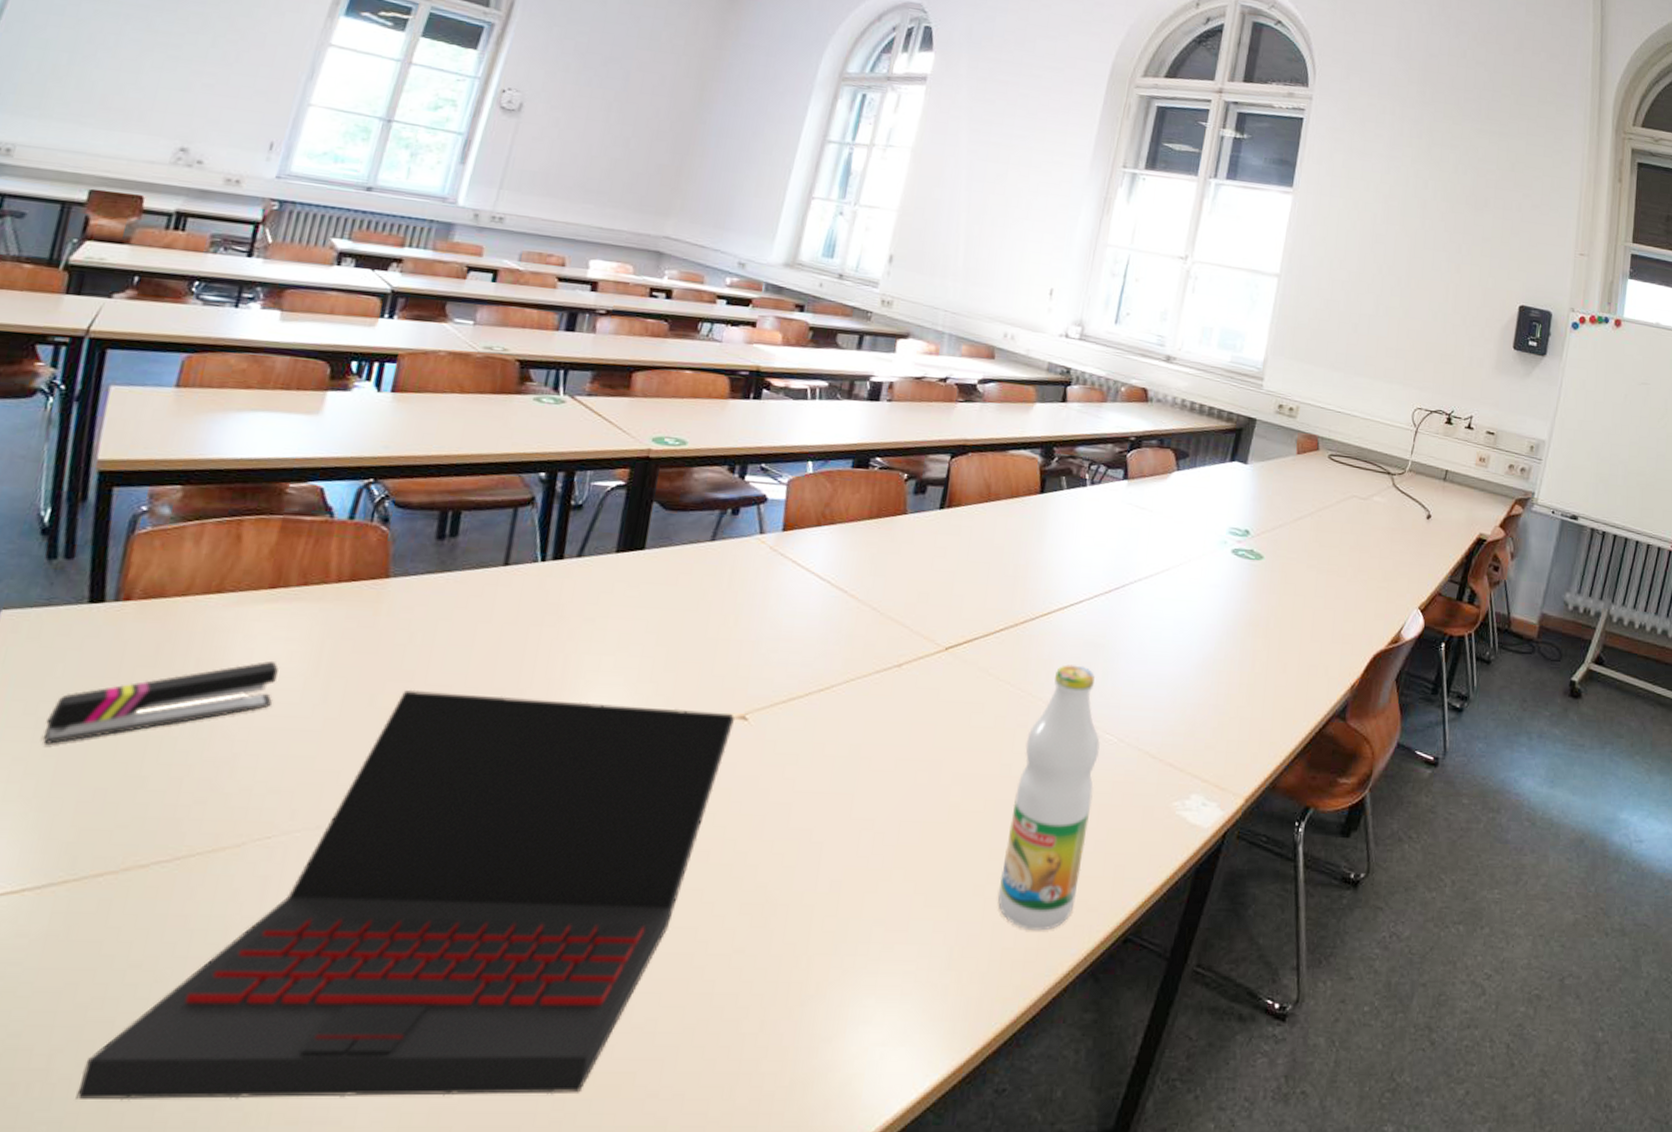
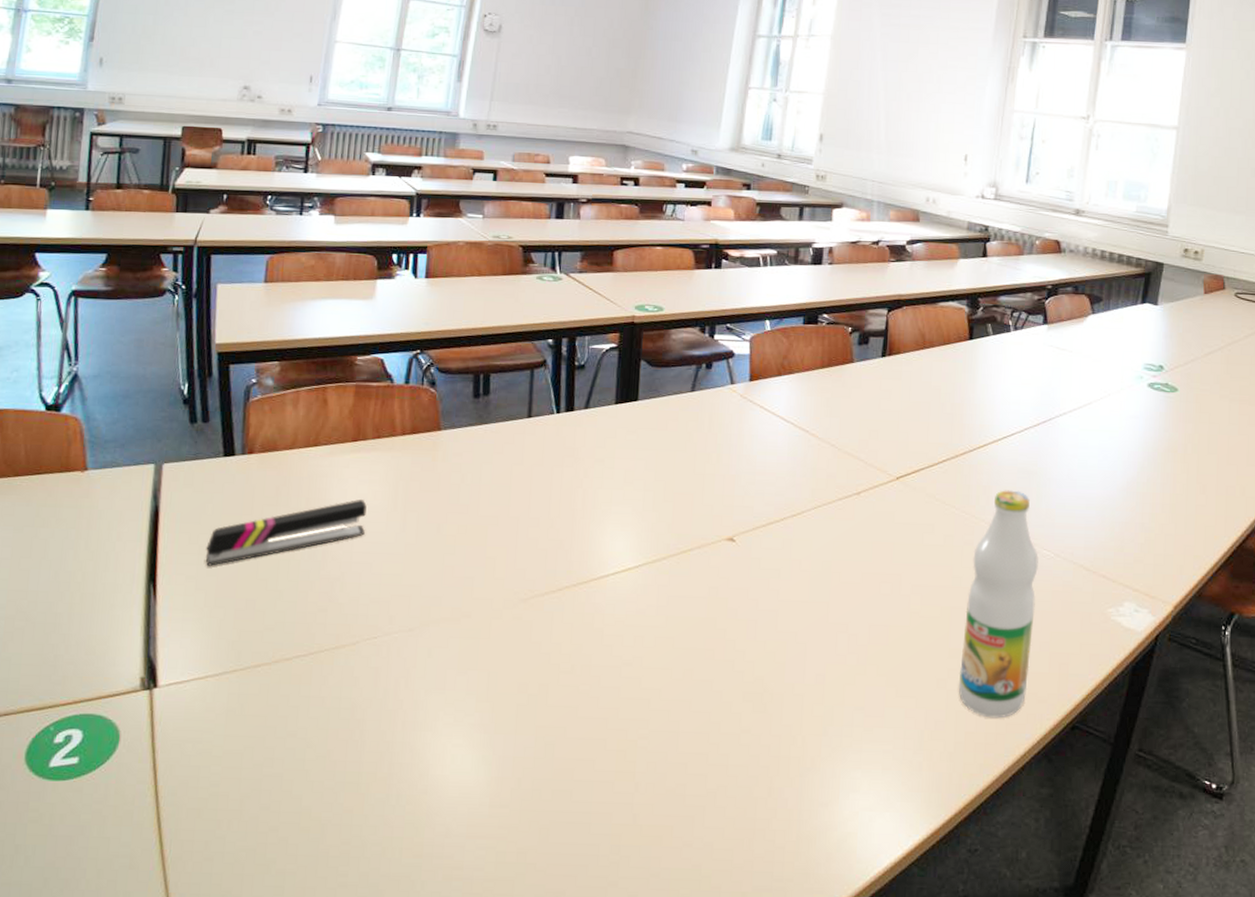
laptop: present [76,689,736,1101] -> none [263,520,725,842]

